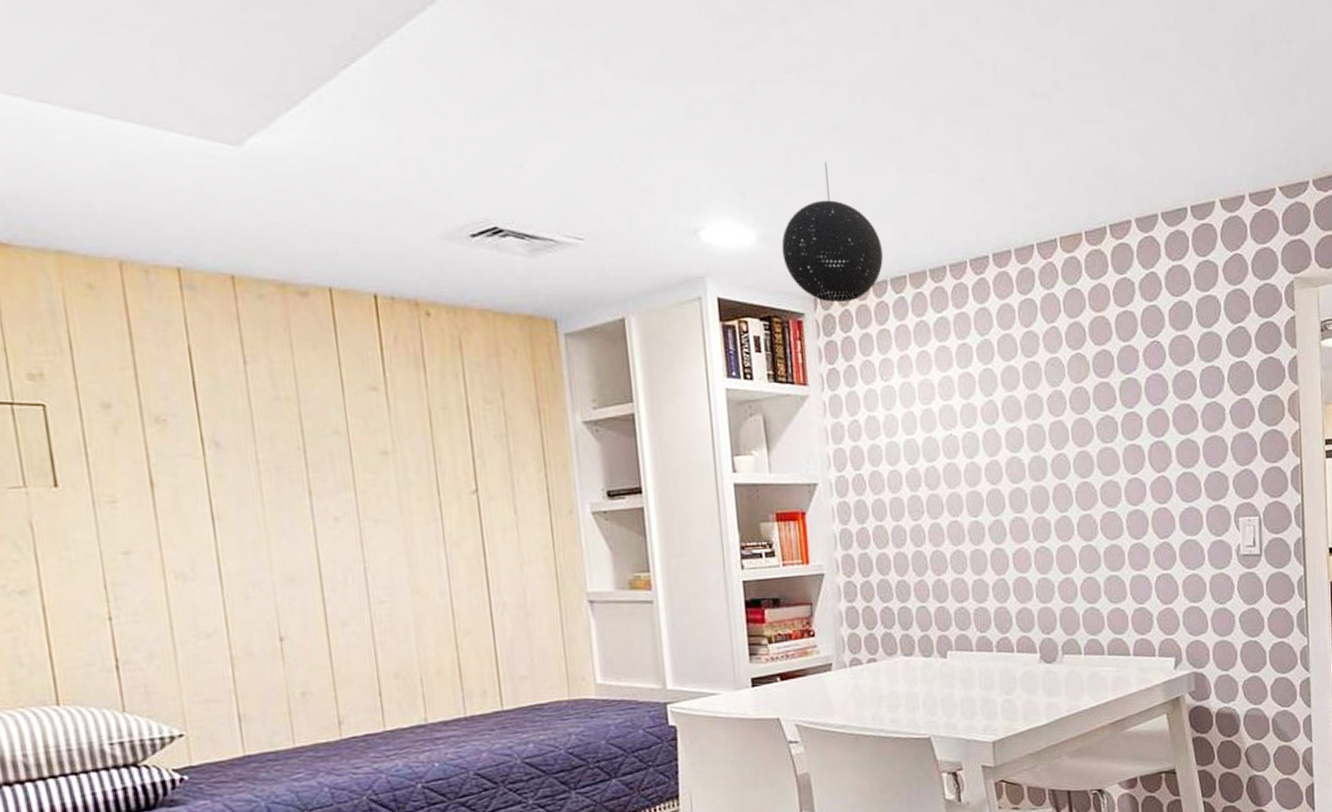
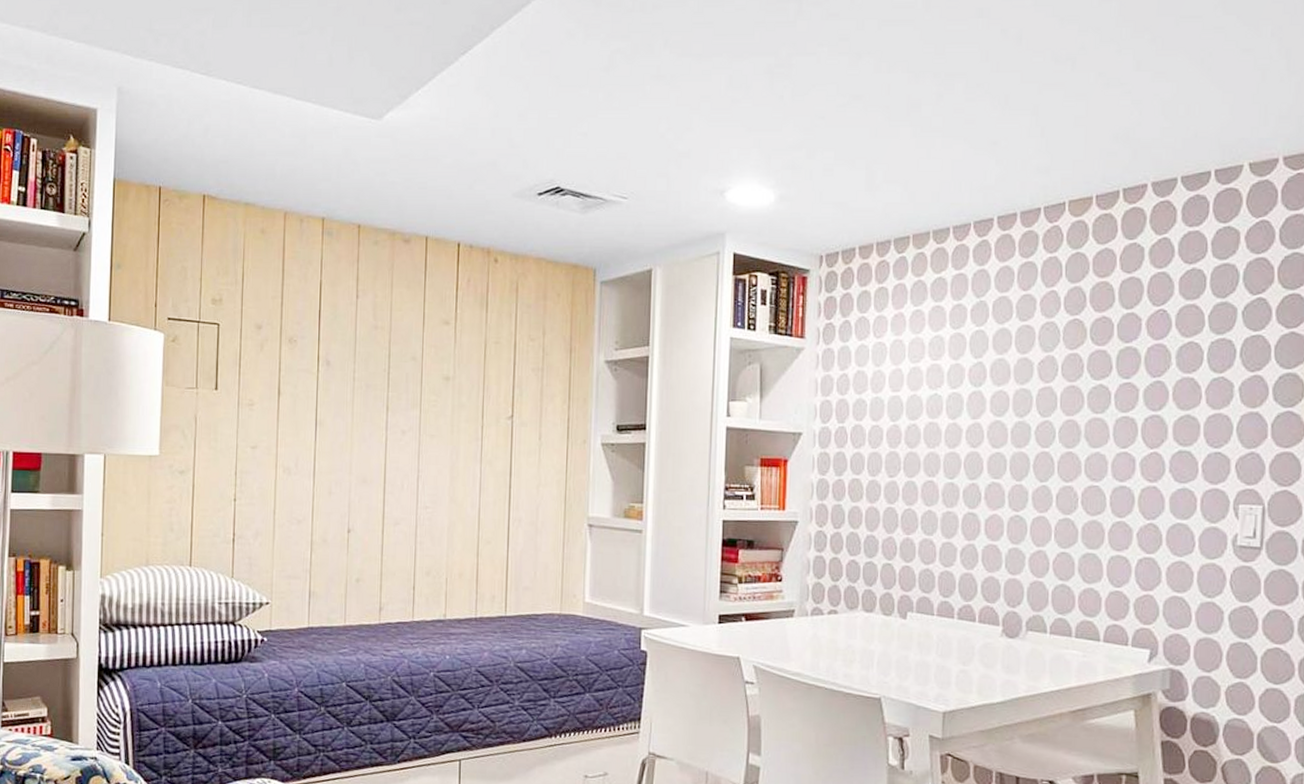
pendant light: present [781,161,883,302] -> none [796,127,890,260]

